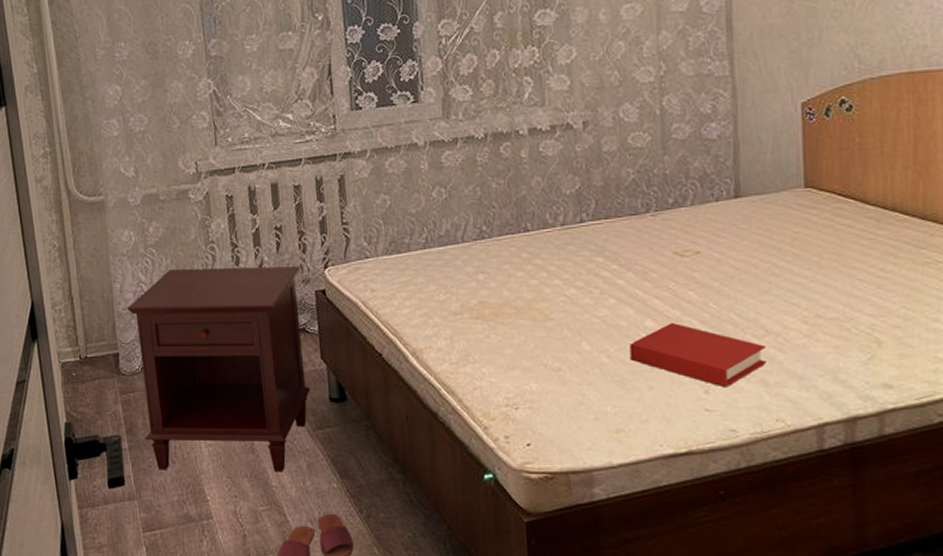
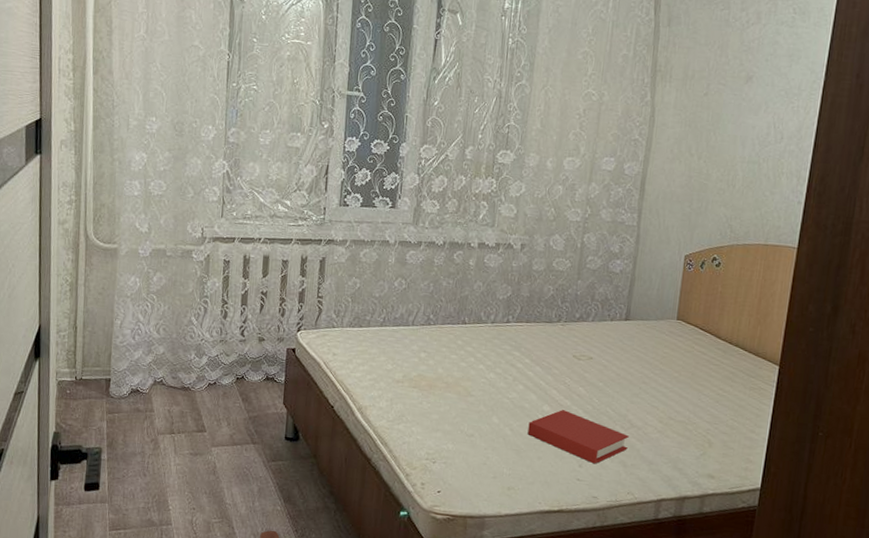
nightstand: present [127,266,310,472] -> none [123,315,278,493]

